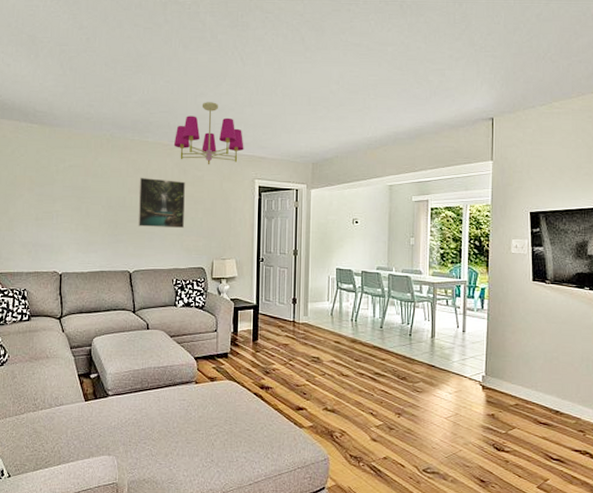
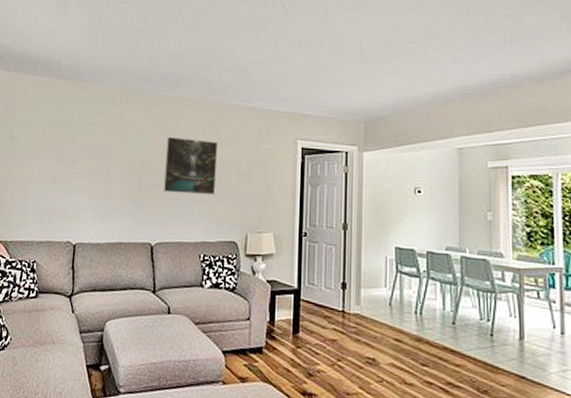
chandelier: present [173,102,244,165] -> none [206,54,286,124]

